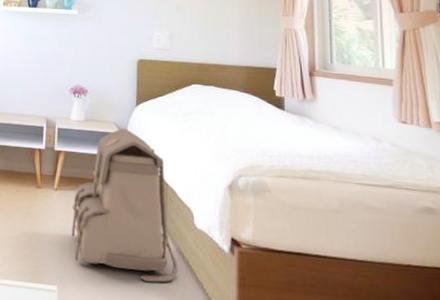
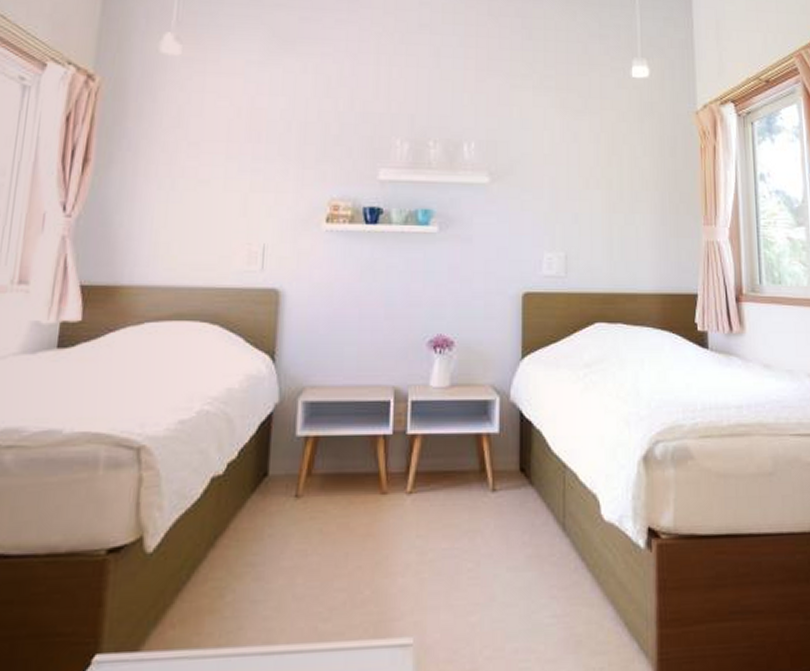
backpack: present [71,128,179,283] -> none [433,393,582,607]

